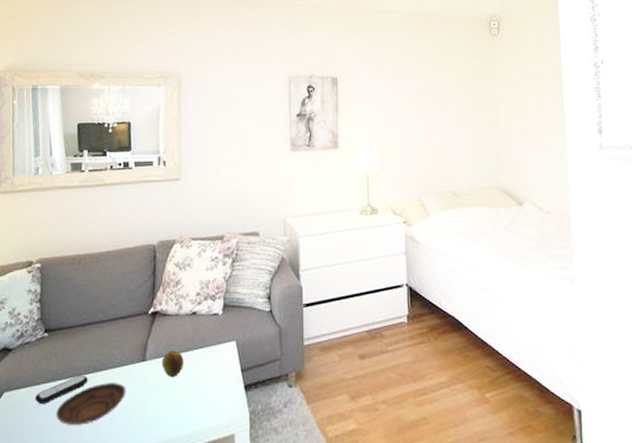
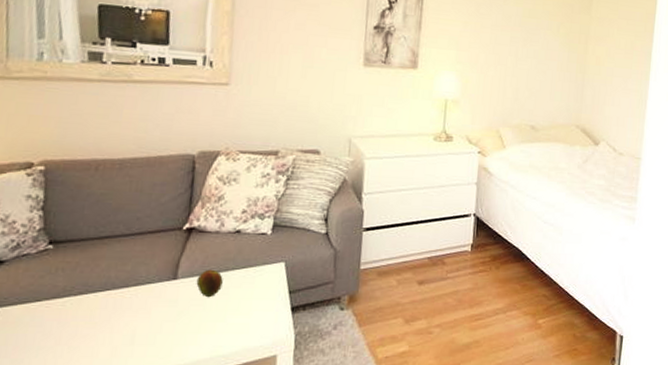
remote control: present [35,375,88,405] -> none [35,292,104,323]
bowl: present [56,383,126,425] -> none [62,301,152,344]

